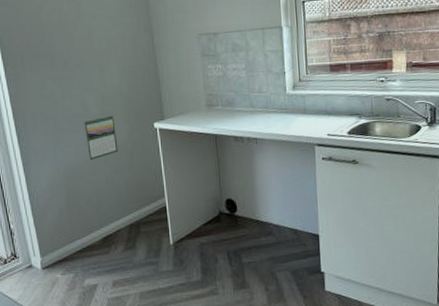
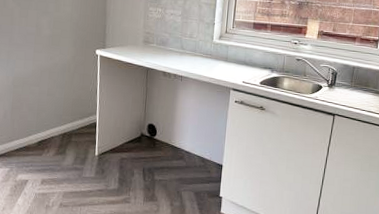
calendar: present [84,114,118,161] -> none [35,37,63,74]

